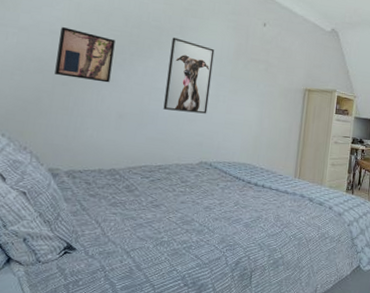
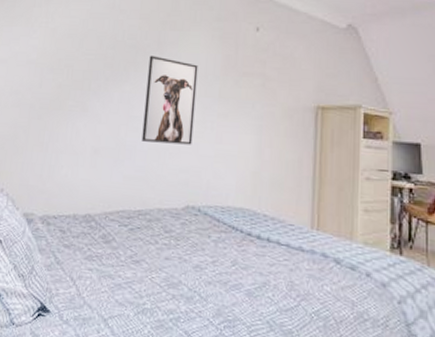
wall art: present [55,27,116,83] -> none [31,56,90,114]

